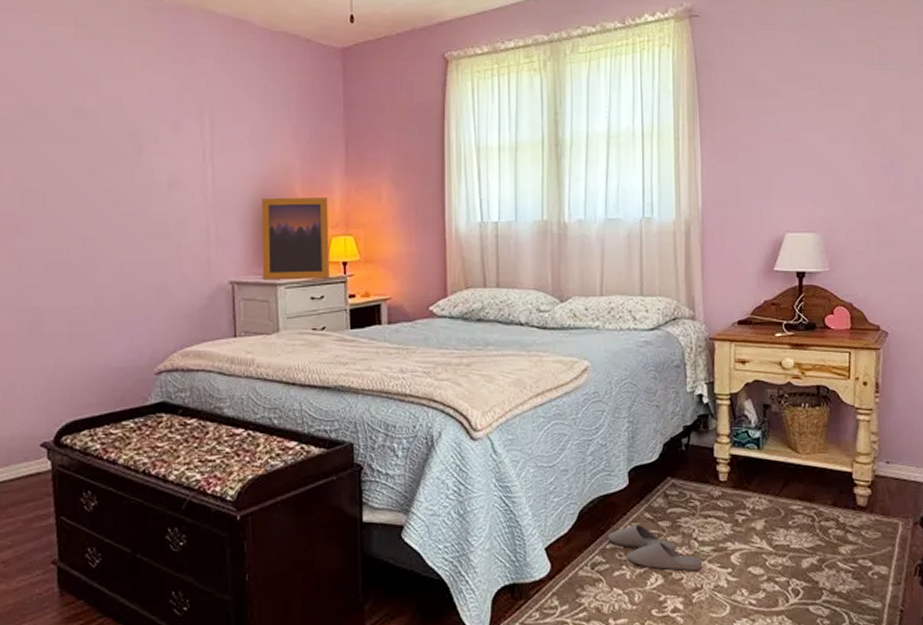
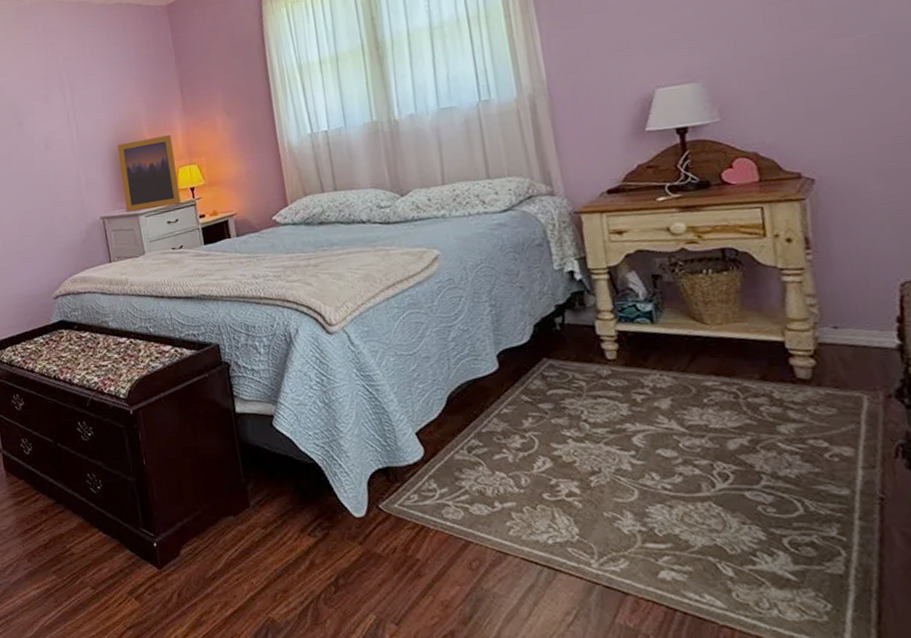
slippers: present [607,525,702,572] -> none [482,408,598,454]

